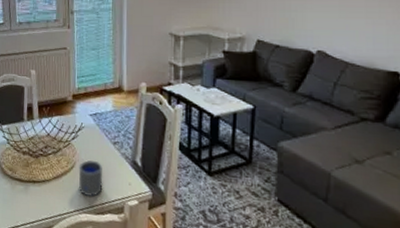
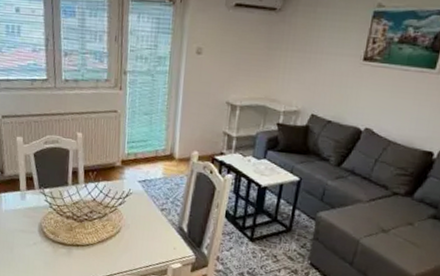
cup: present [78,160,103,197] -> none [123,226,149,260]

